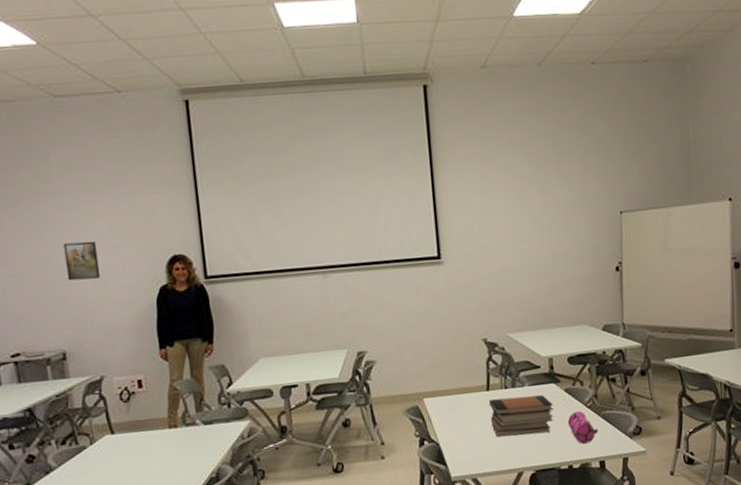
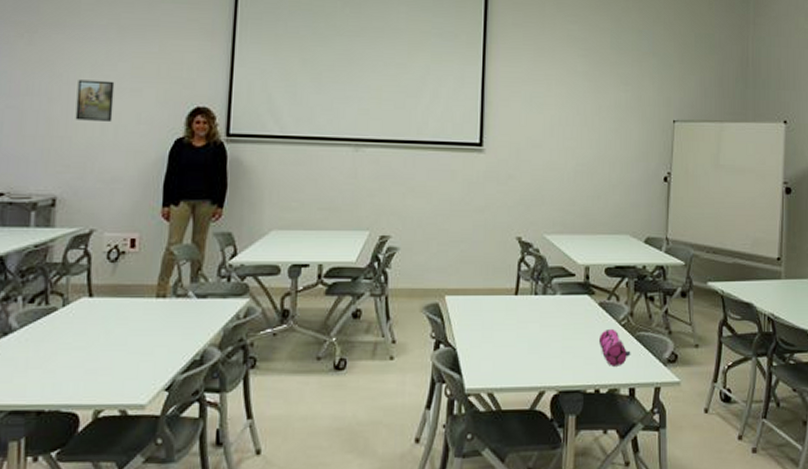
book stack: present [488,395,554,437] -> none [515,305,585,350]

